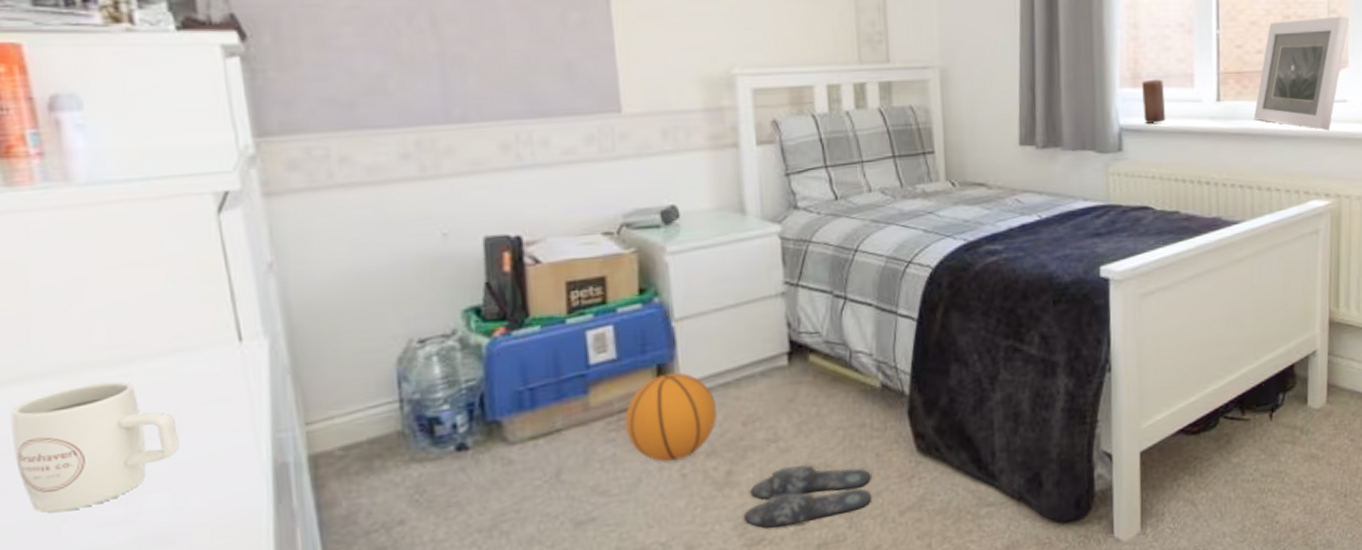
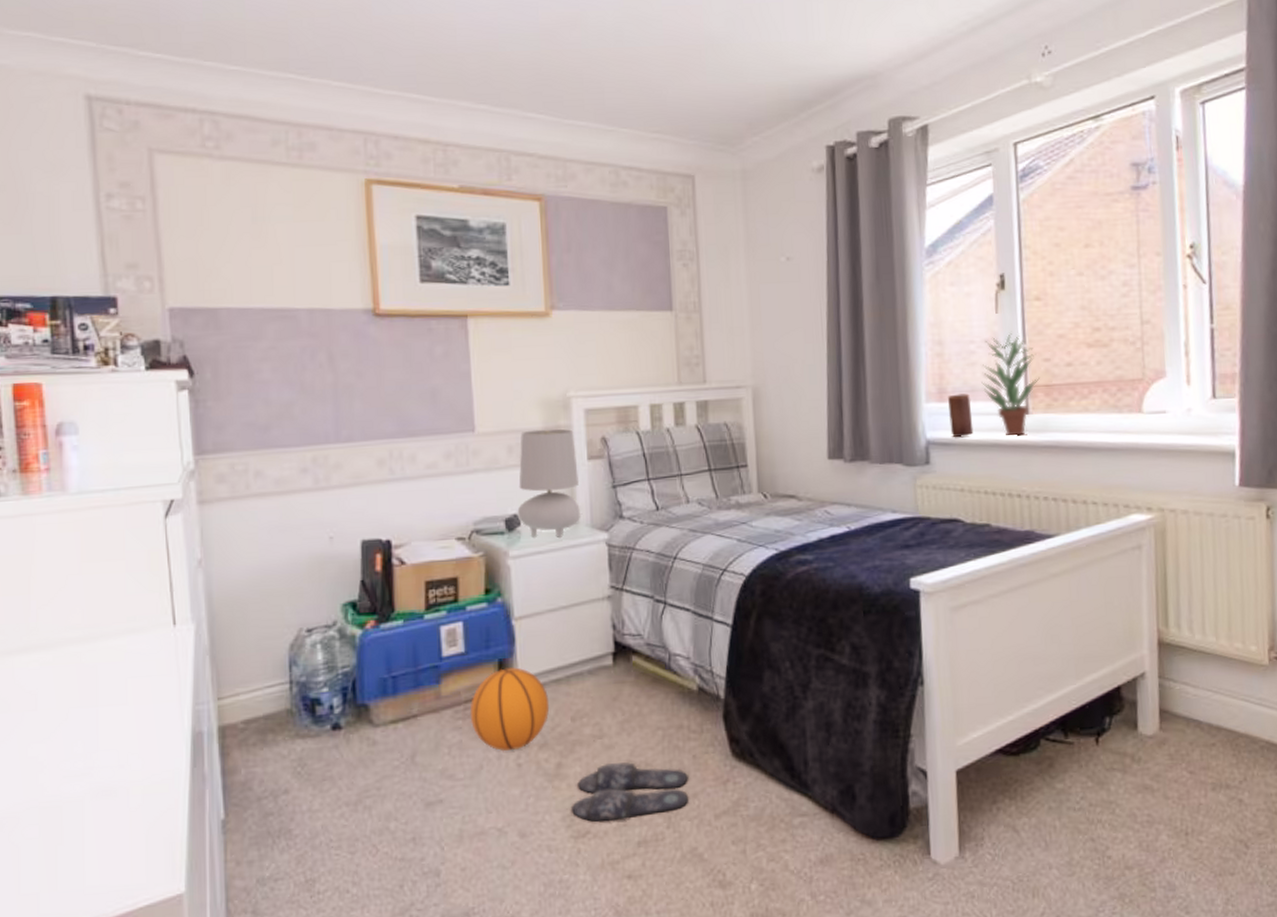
mug: present [10,381,179,513] -> none [11,655,125,763]
table lamp: none [675,110,749,231] -> present [517,428,580,538]
potted plant: none [1175,17,1231,123] -> present [981,332,1040,436]
picture frame: present [1253,16,1350,131] -> none [1065,326,1165,443]

